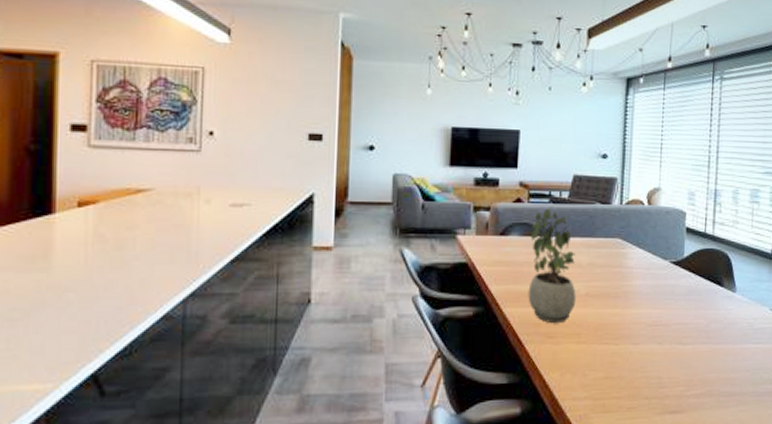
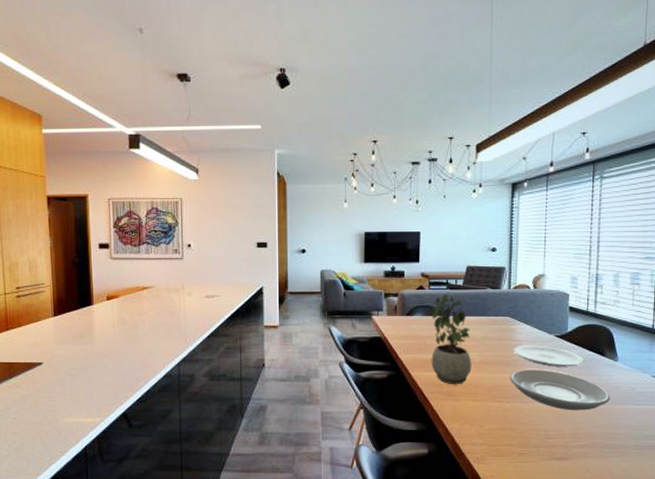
plate: none [619,303,728,353] -> present [510,369,611,411]
plate: none [623,273,701,300] -> present [513,345,585,367]

